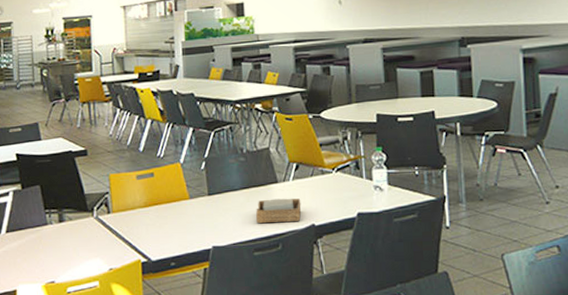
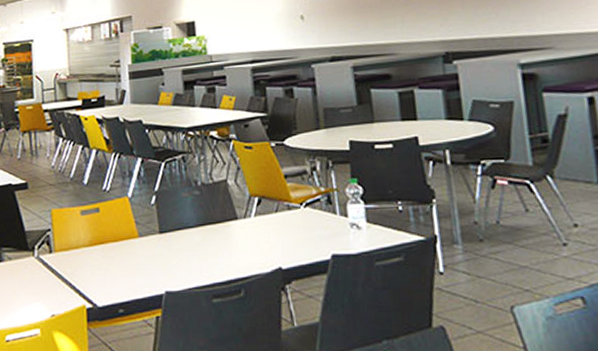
napkin holder: present [256,198,302,224] -> none [213,237,266,266]

